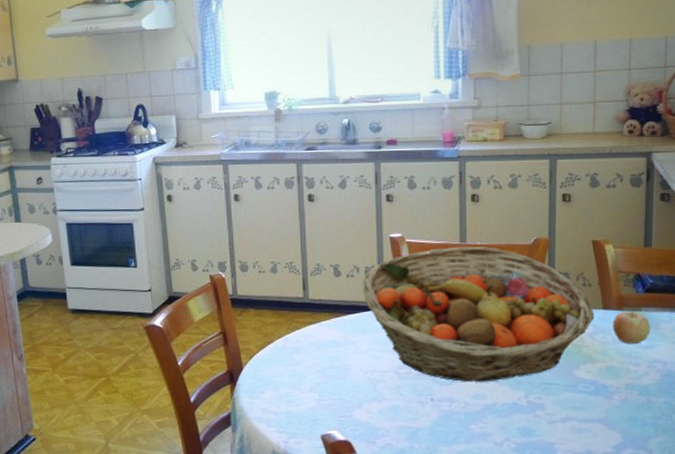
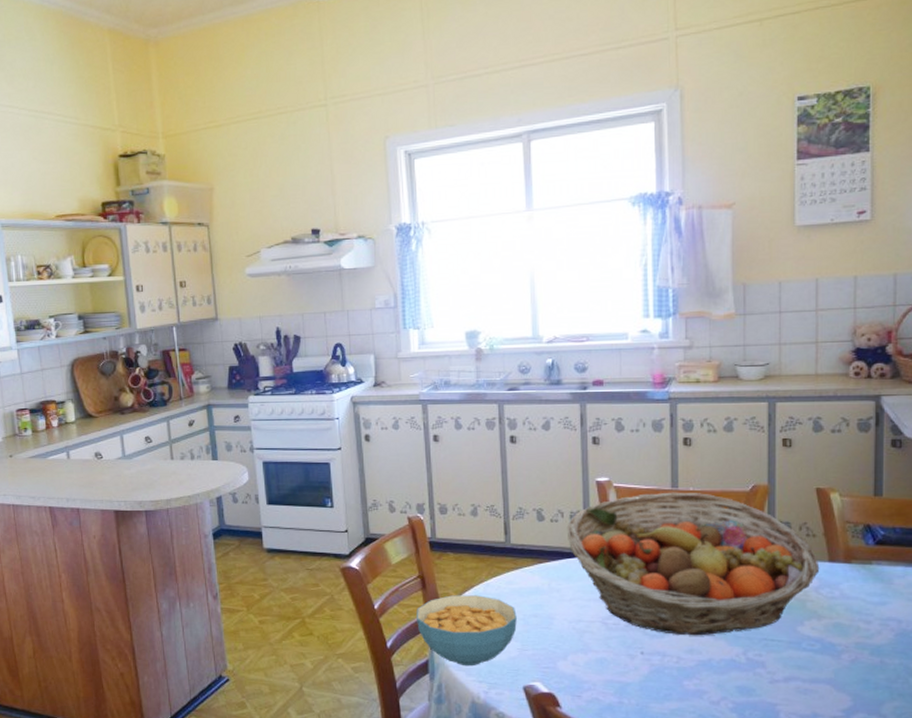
cereal bowl: none [219,349,315,418] -> present [417,595,517,667]
fruit: present [612,308,651,345] -> none [840,561,883,601]

